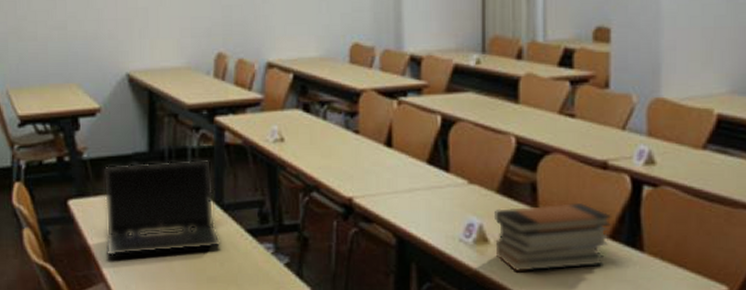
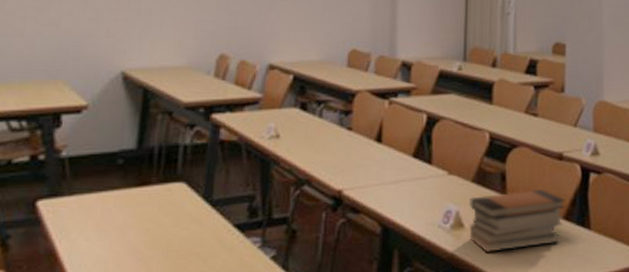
laptop computer: present [103,159,221,257] -> none [75,155,207,260]

